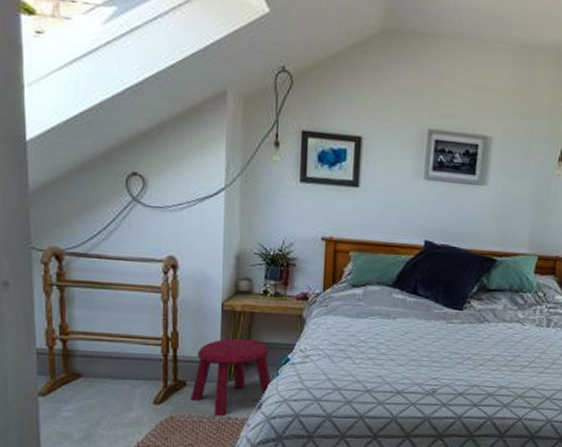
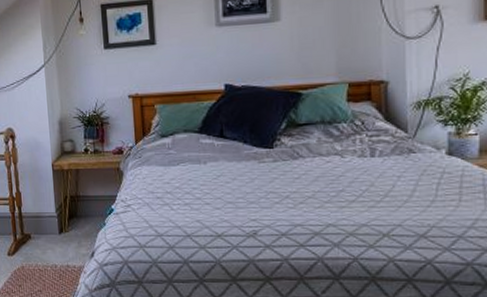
stool: present [190,338,272,416] -> none [35,193,101,264]

